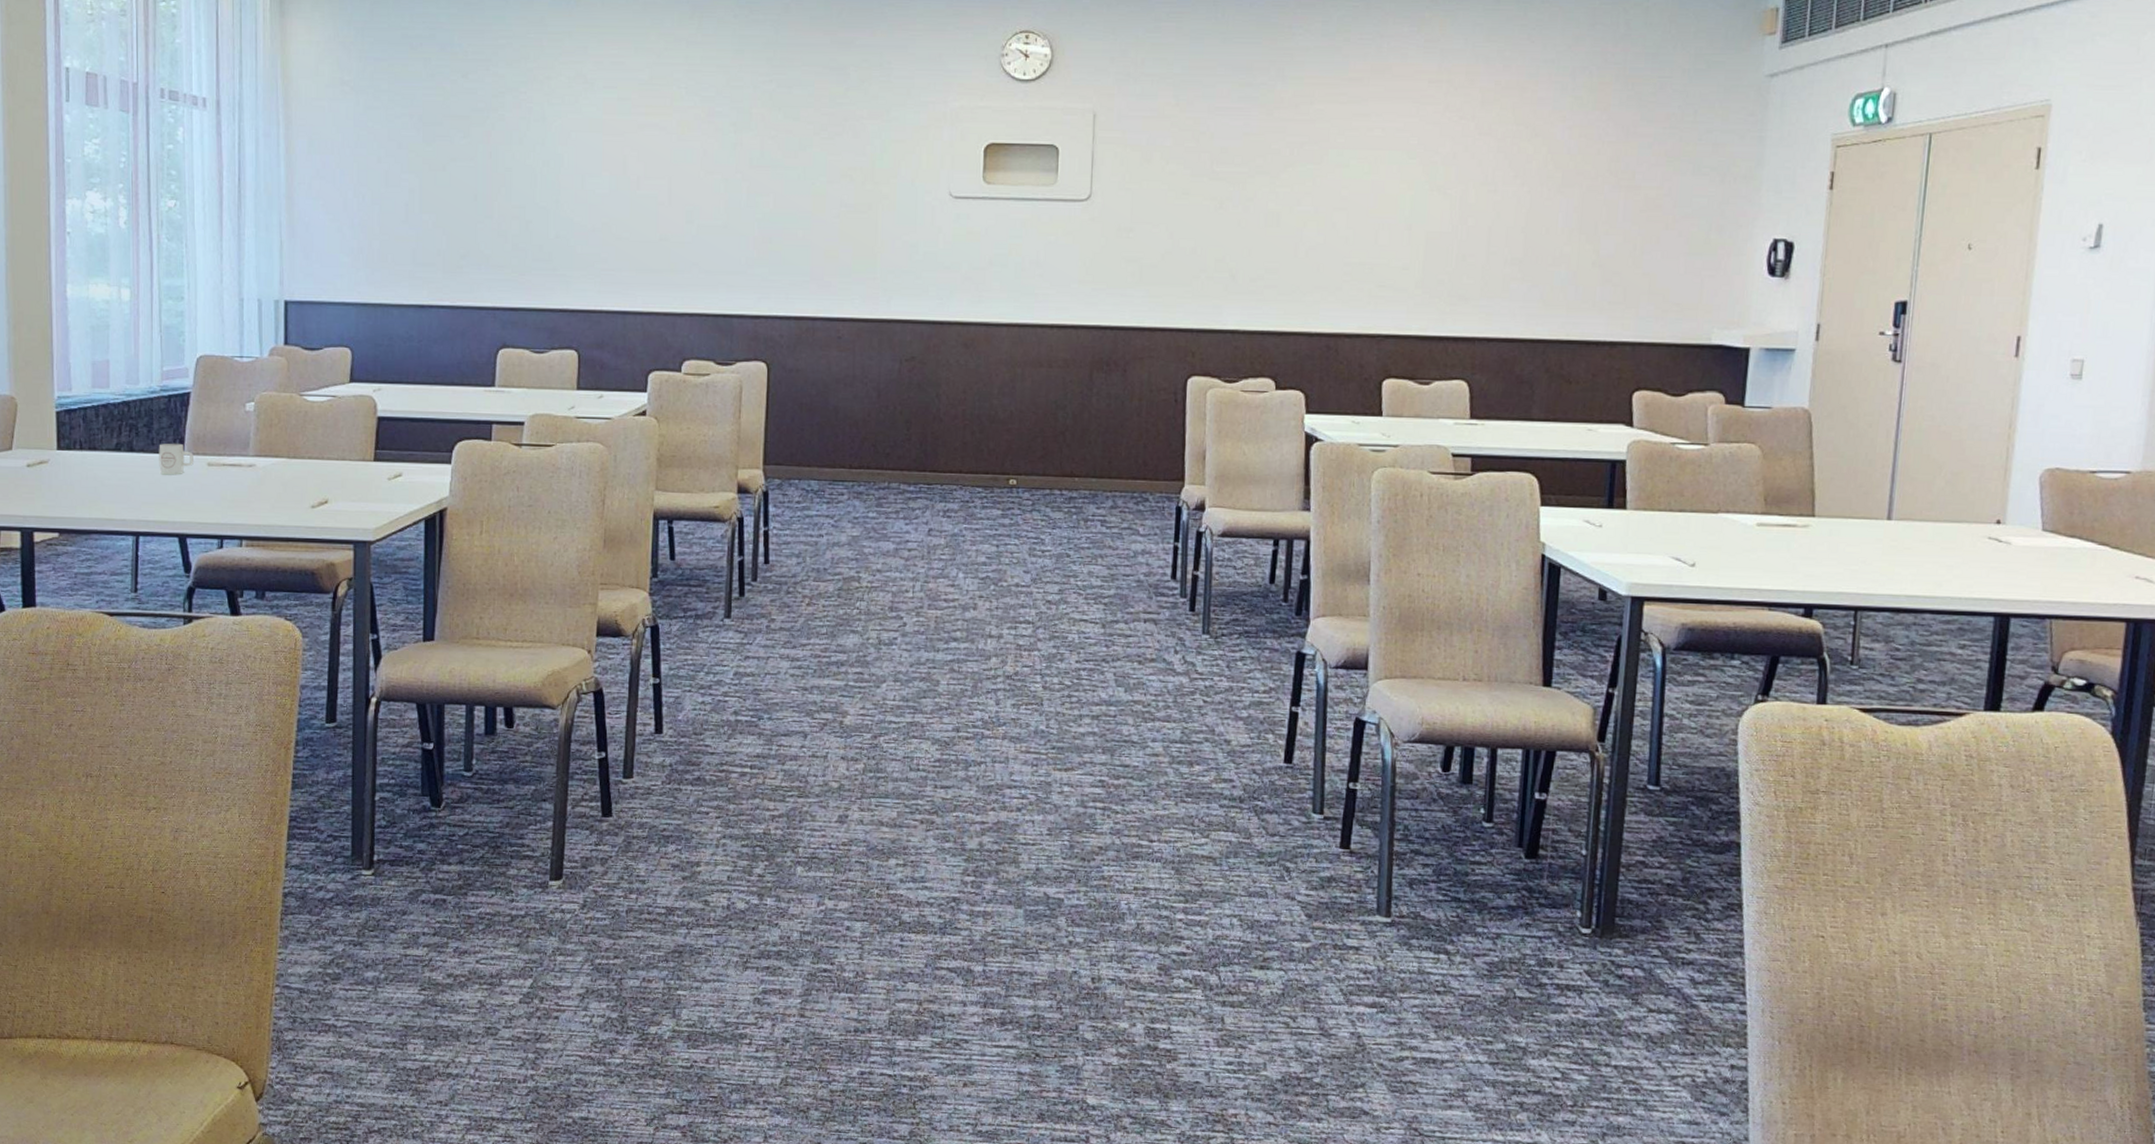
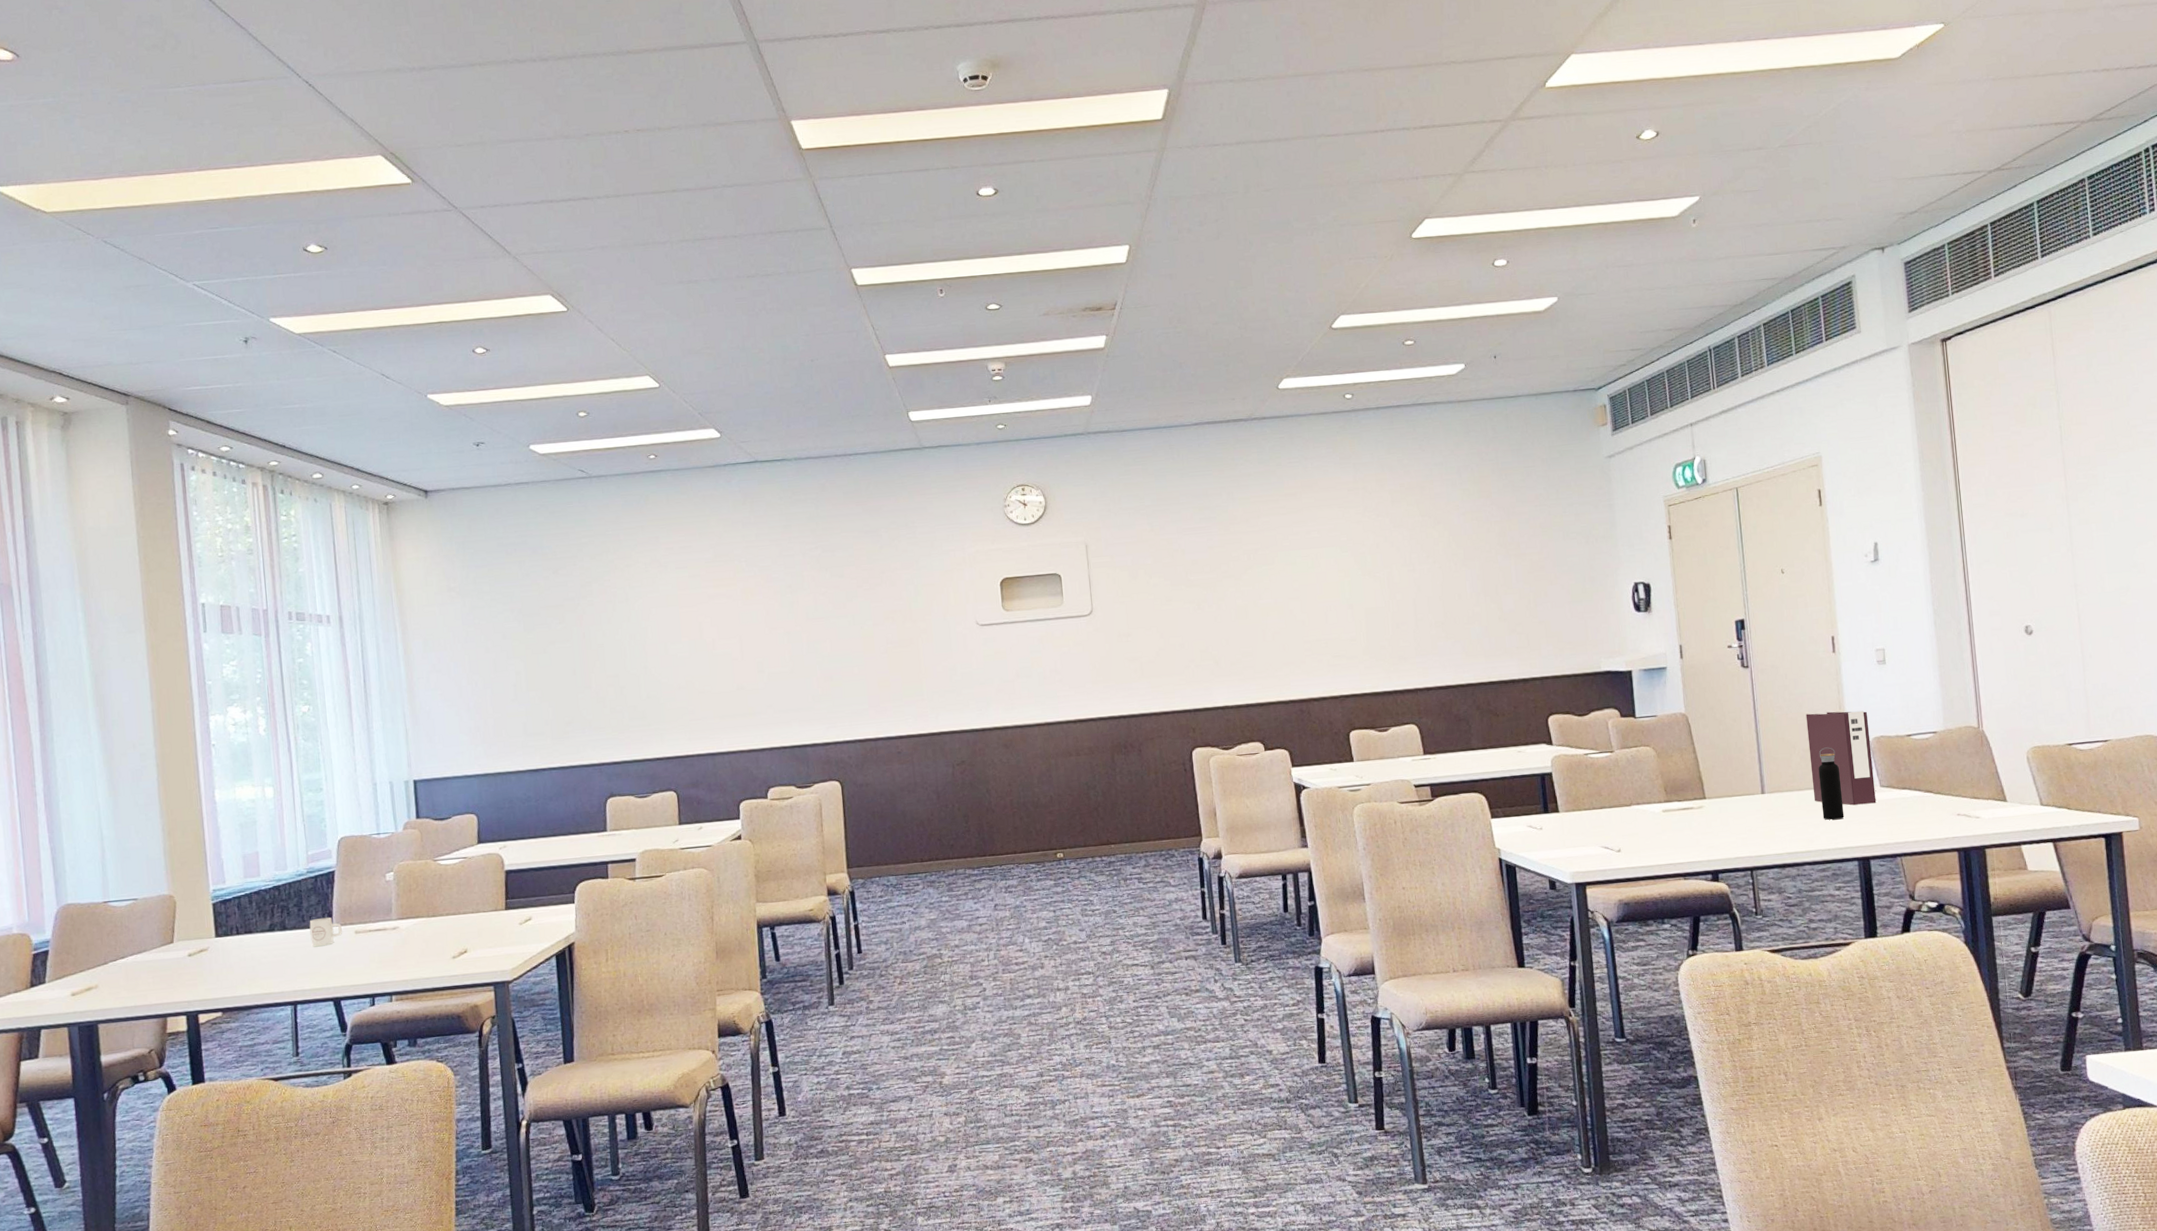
binder: none [1953,429,2045,550] -> present [1805,710,1876,806]
water bottle: none [1960,473,1994,563] -> present [1818,747,1845,820]

